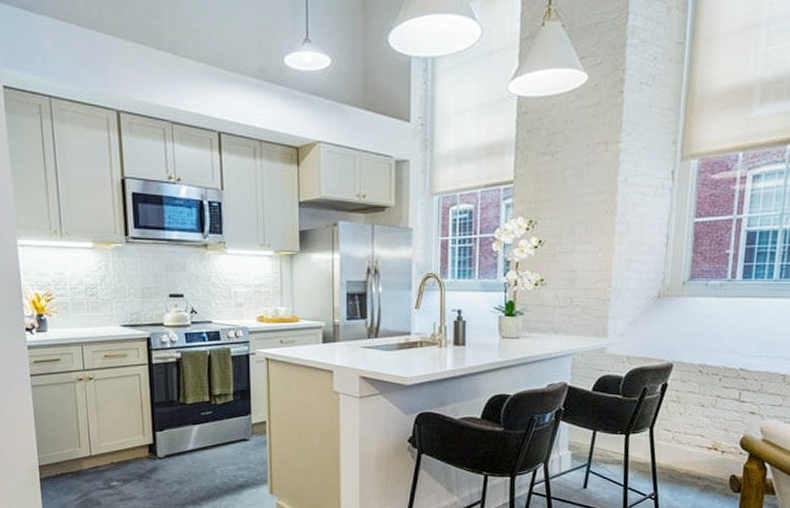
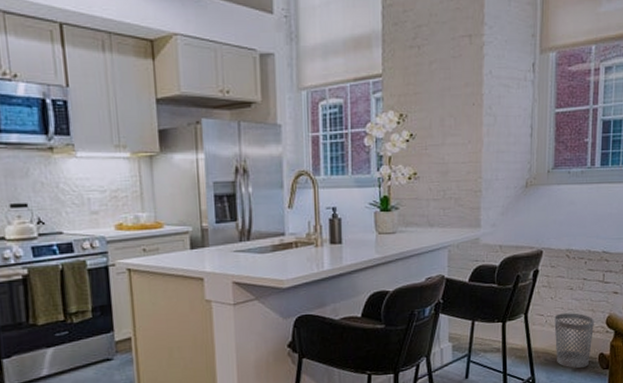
wastebasket: none [682,430,727,488] -> present [554,313,594,368]

